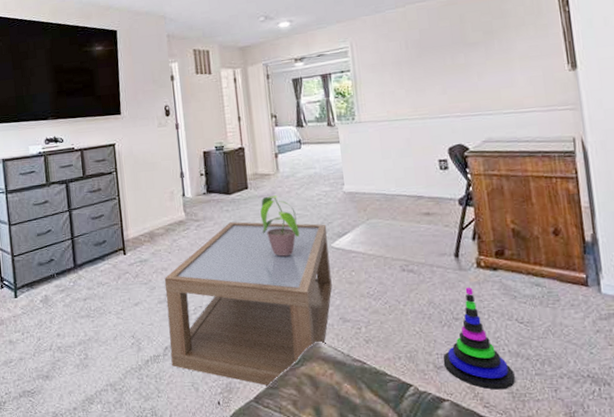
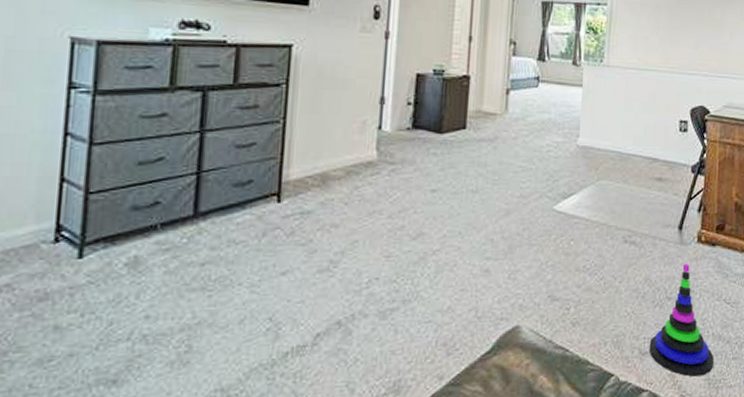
coffee table: present [164,221,332,387] -> none [322,168,552,383]
potted plant: present [260,195,299,257] -> none [475,141,519,218]

